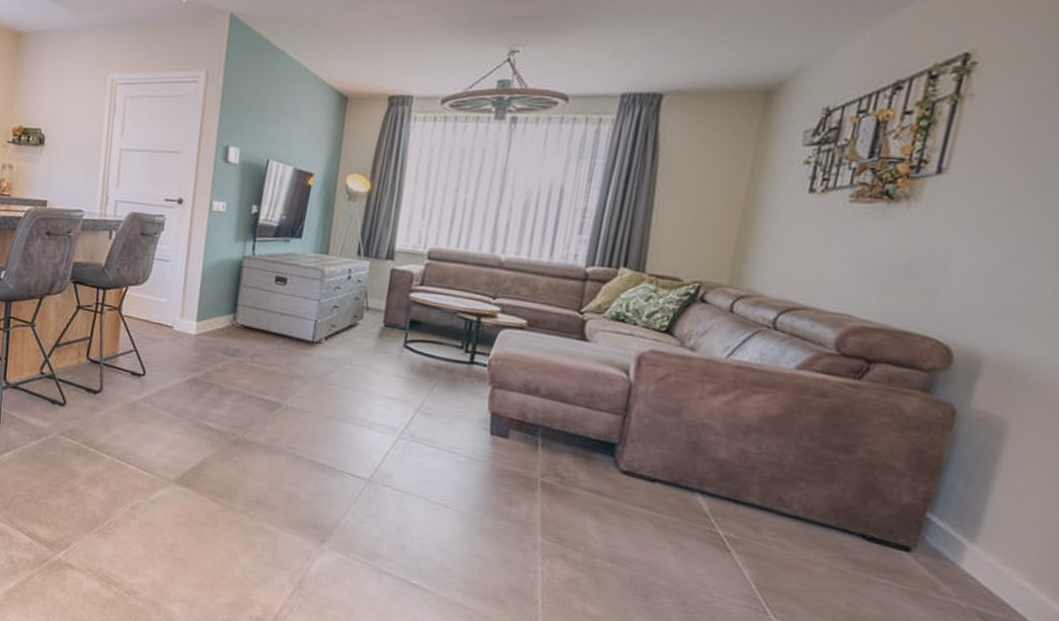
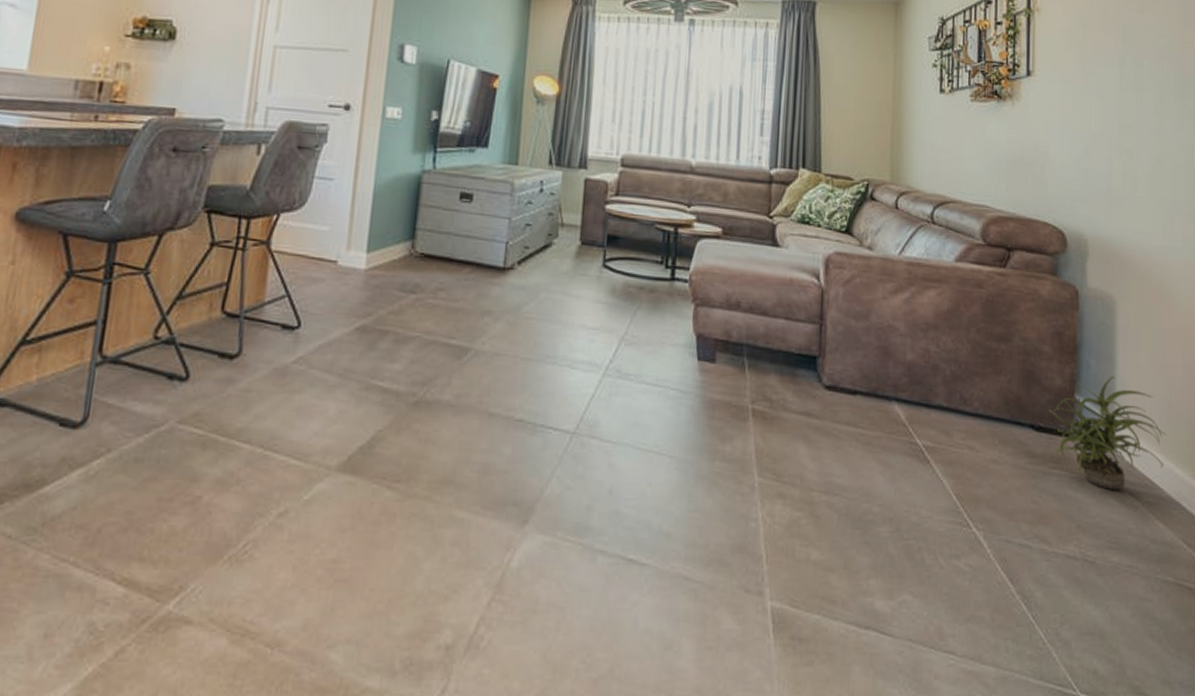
potted plant: none [888,500,1047,610] -> present [1049,376,1168,490]

